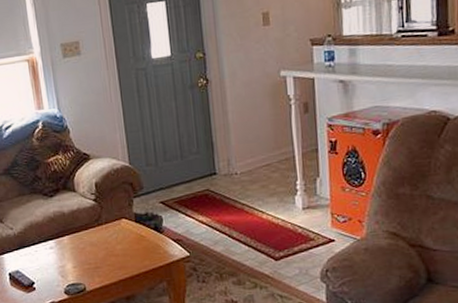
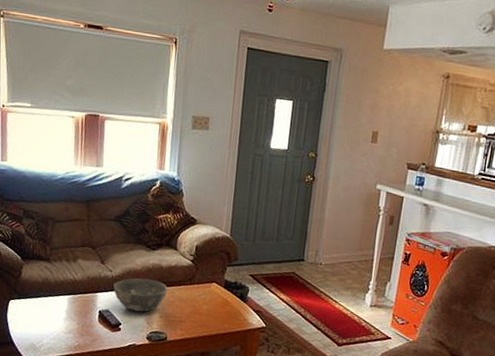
bowl: none [18,228,75,267] -> present [113,278,168,313]

